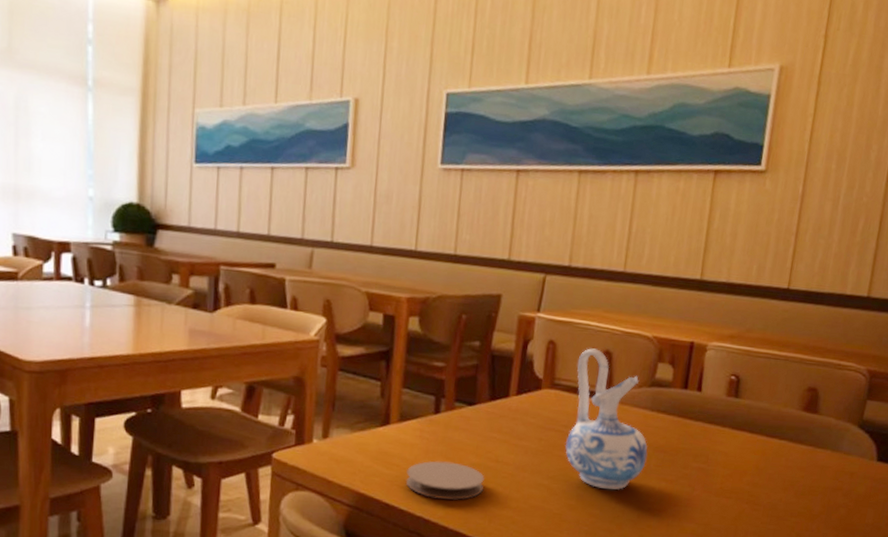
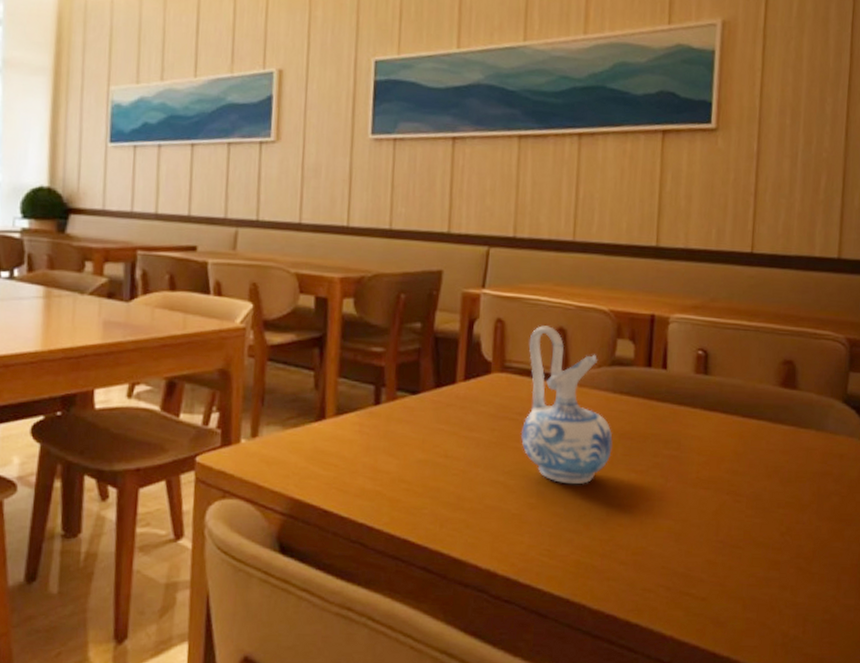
coaster: present [406,461,485,501] -> none [345,458,433,504]

